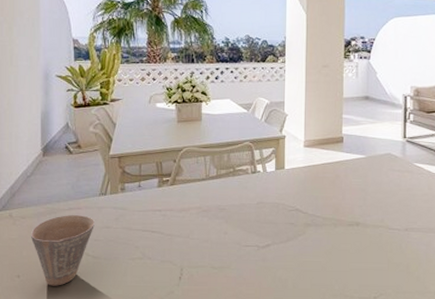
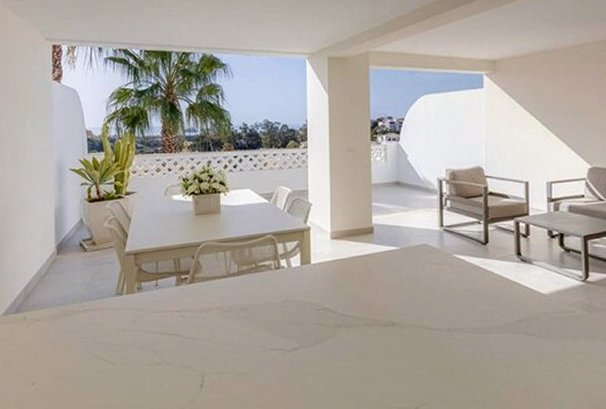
cup: present [31,215,94,286] -> none [46,317,111,395]

